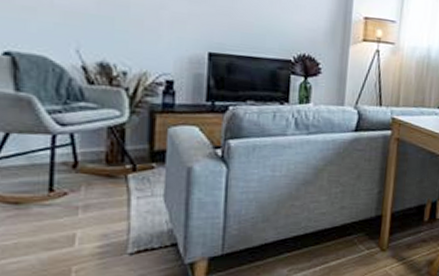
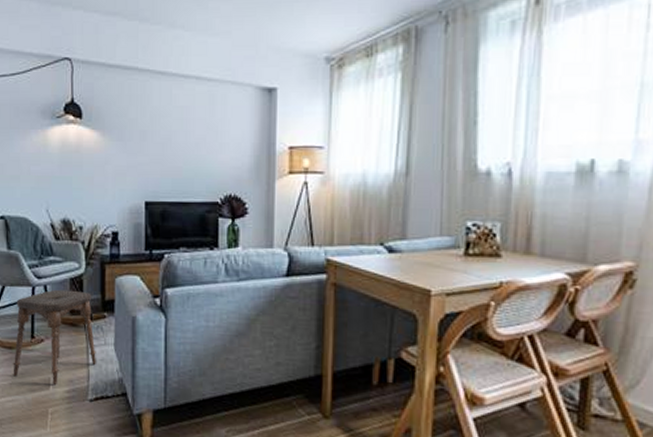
stool: none [19,138,140,240] -> present [13,289,96,385]

